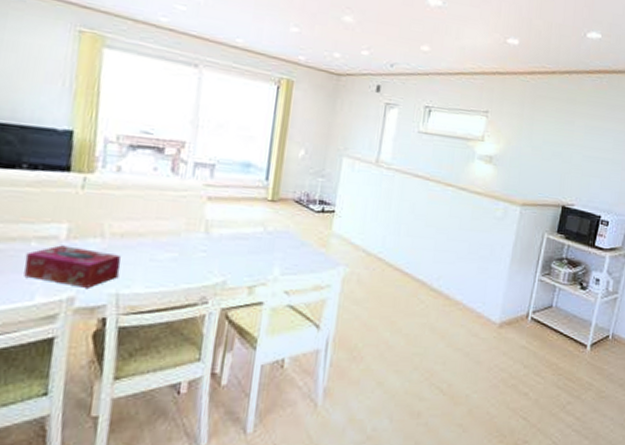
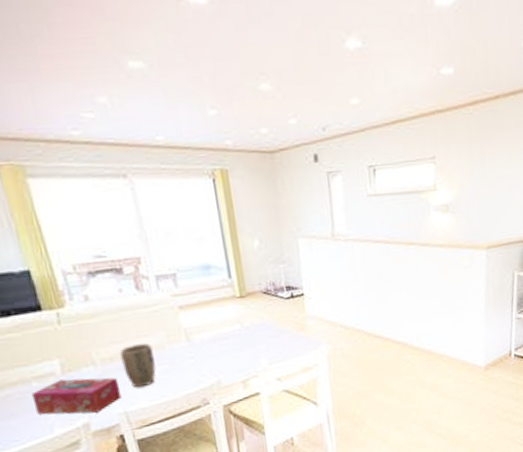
plant pot: none [130,225,168,271] -> present [120,343,156,388]

